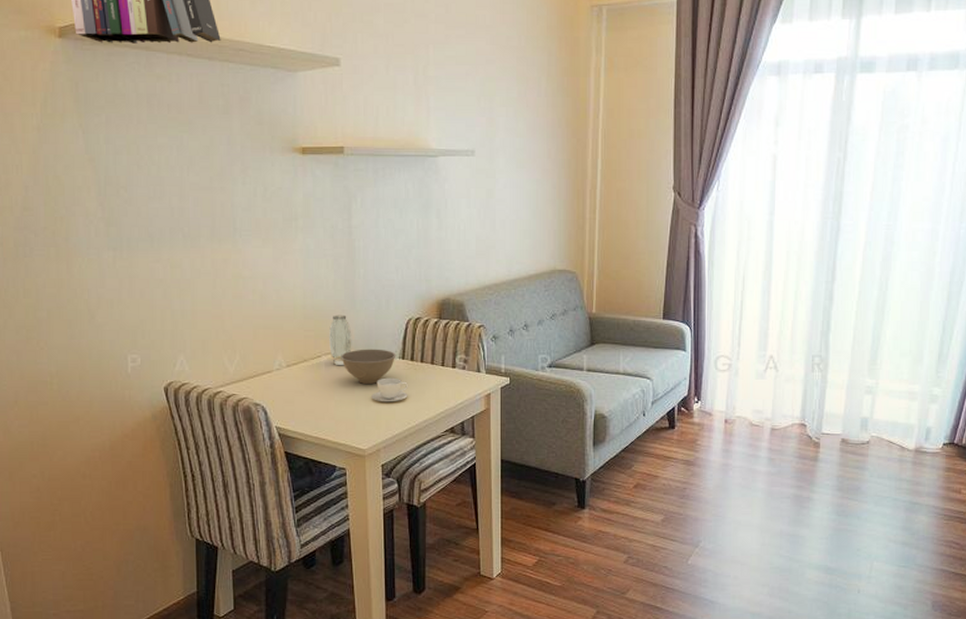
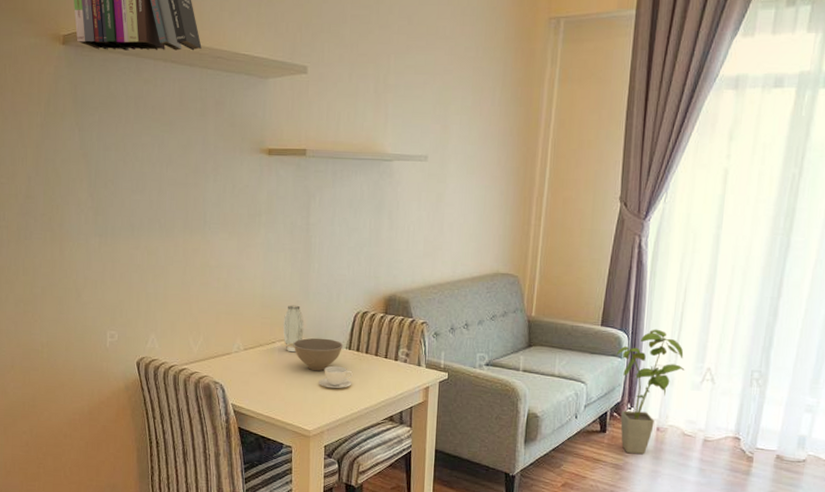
house plant: none [680,319,748,449] -> present [616,329,685,454]

